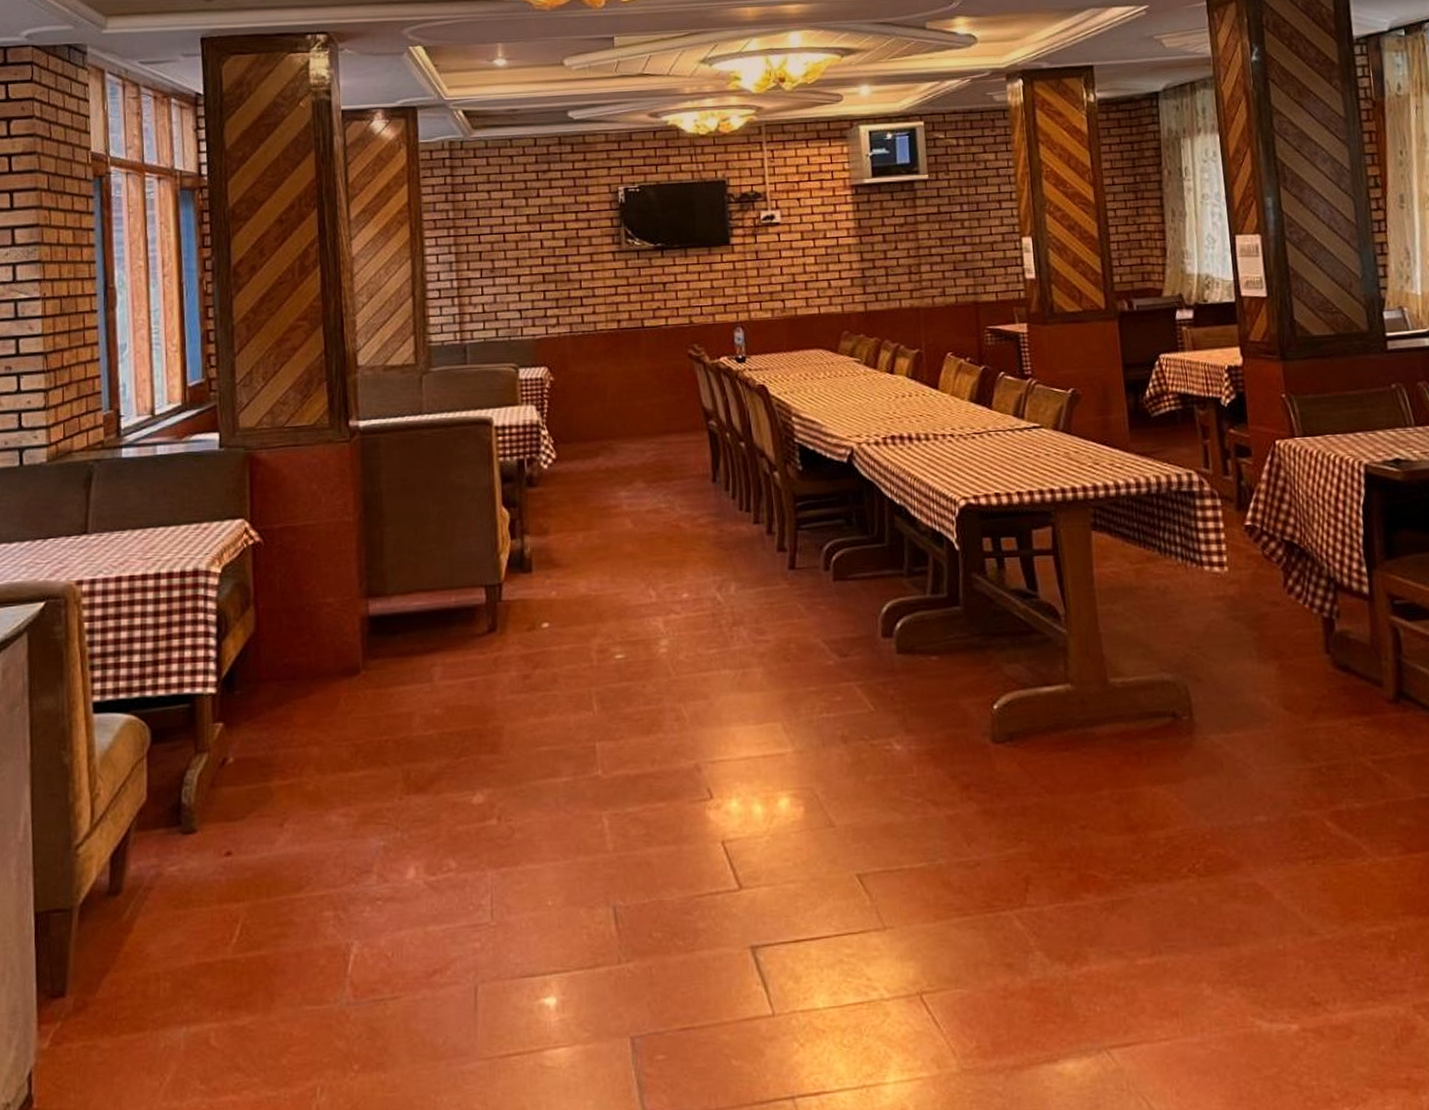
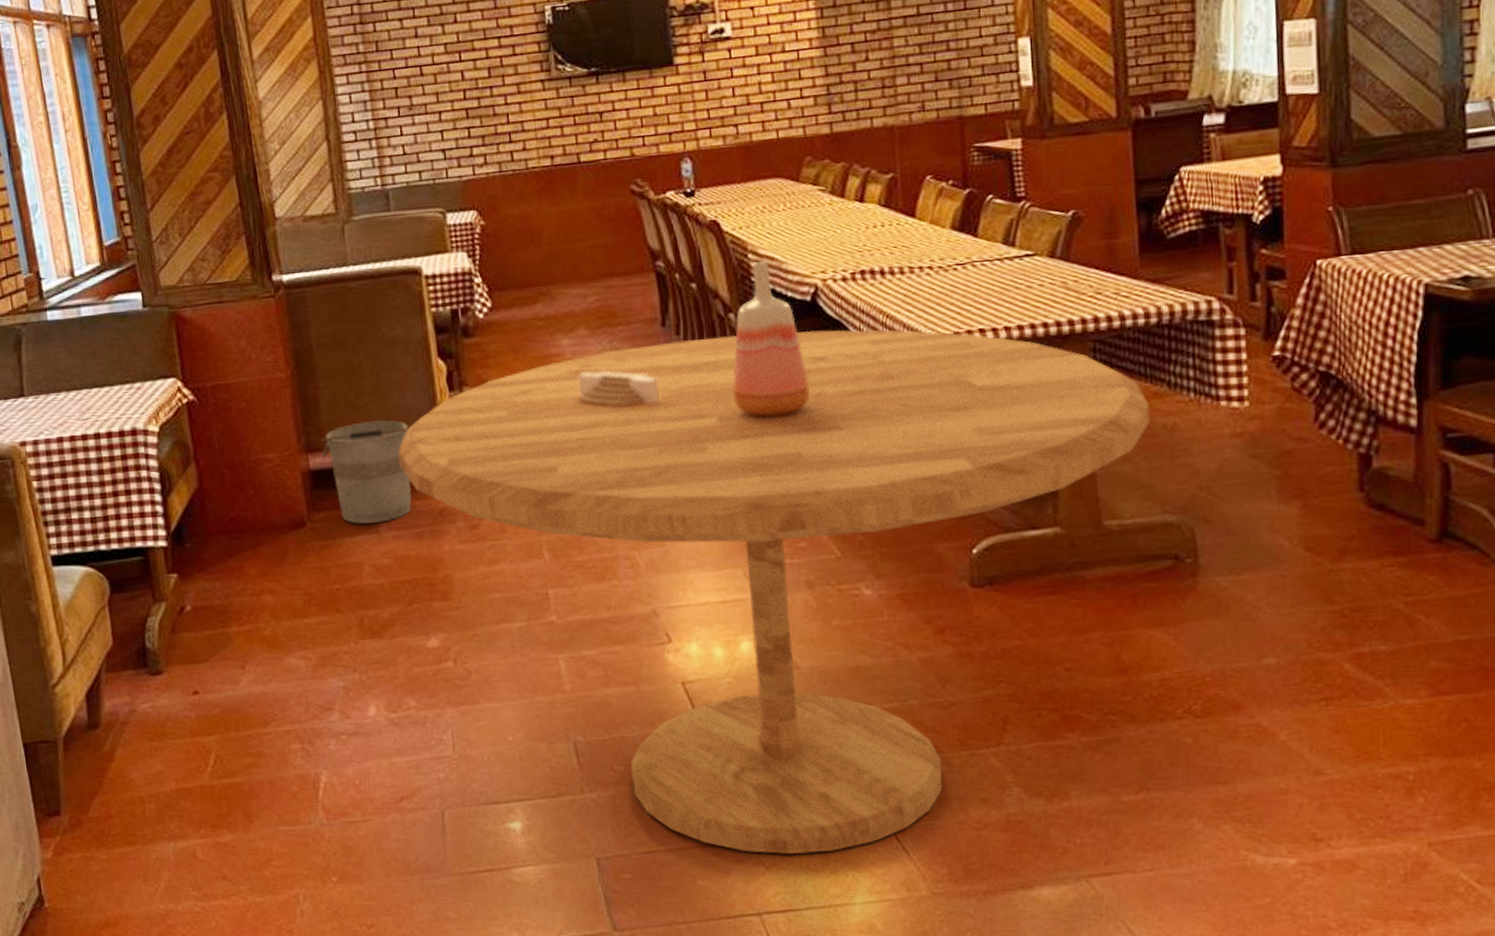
bucket: none [383,566,469,672] -> present [321,420,412,524]
dining table: none [457,490,1146,1029] -> present [398,330,1151,855]
architectural model: none [633,524,708,560] -> present [578,372,659,408]
vase: none [776,424,846,572] -> present [733,261,810,417]

